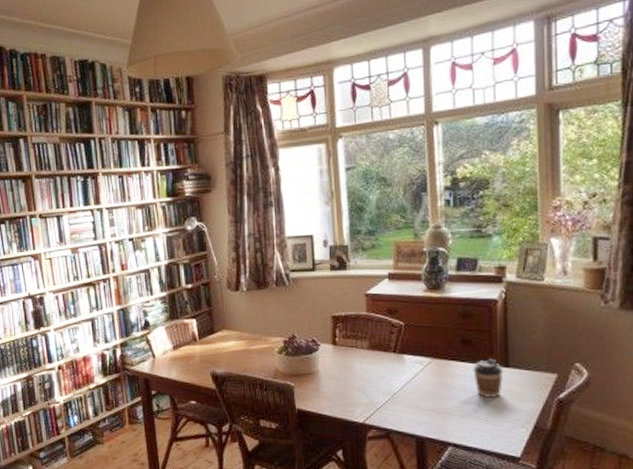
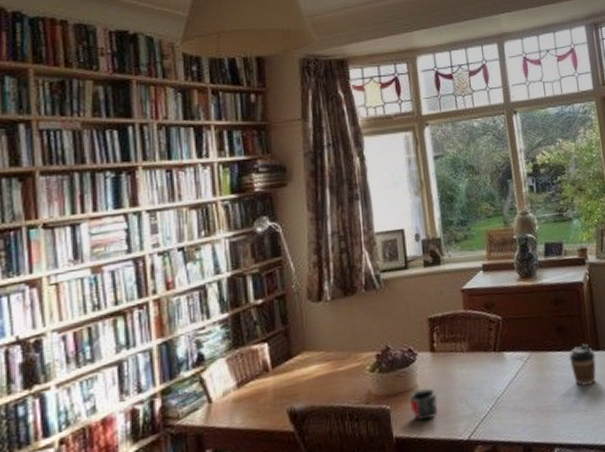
mug: none [311,375,337,400] -> present [409,388,438,421]

